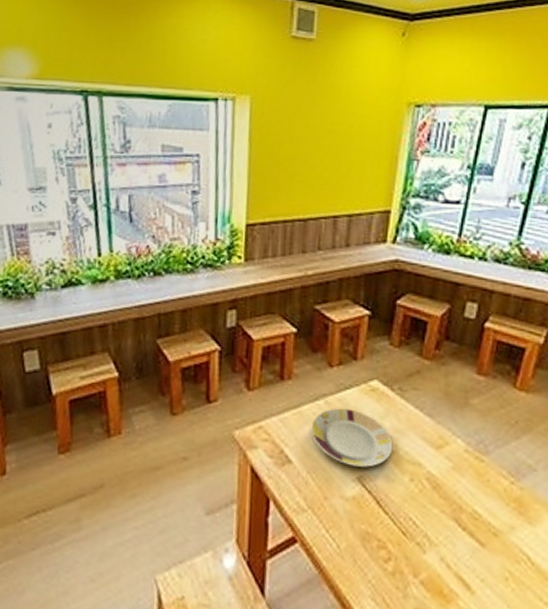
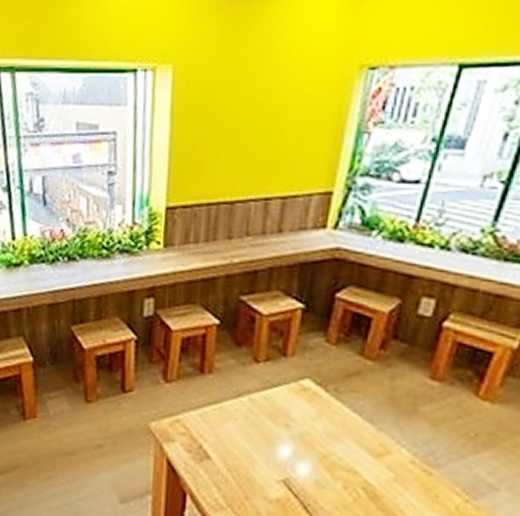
plate: present [311,408,393,467] -> none [232,406,325,471]

